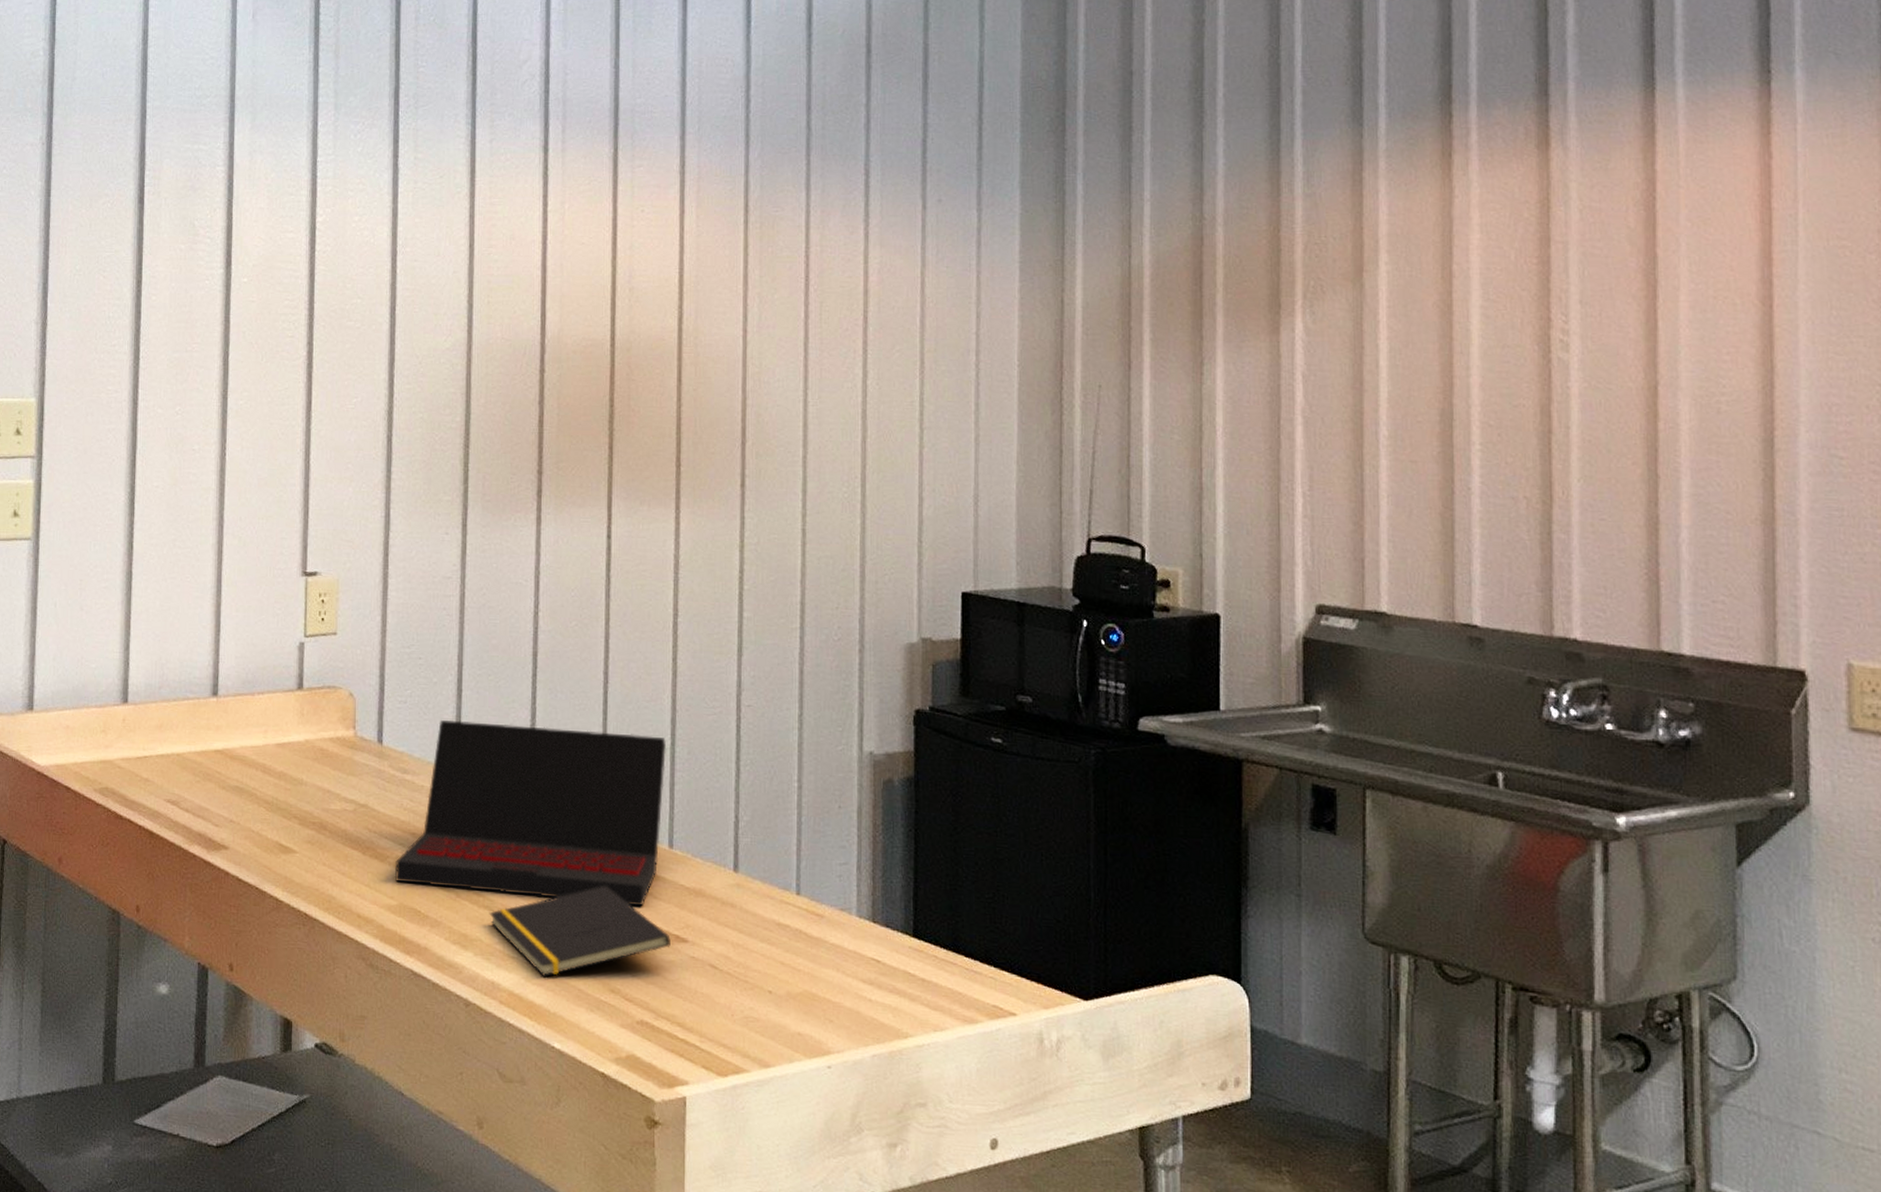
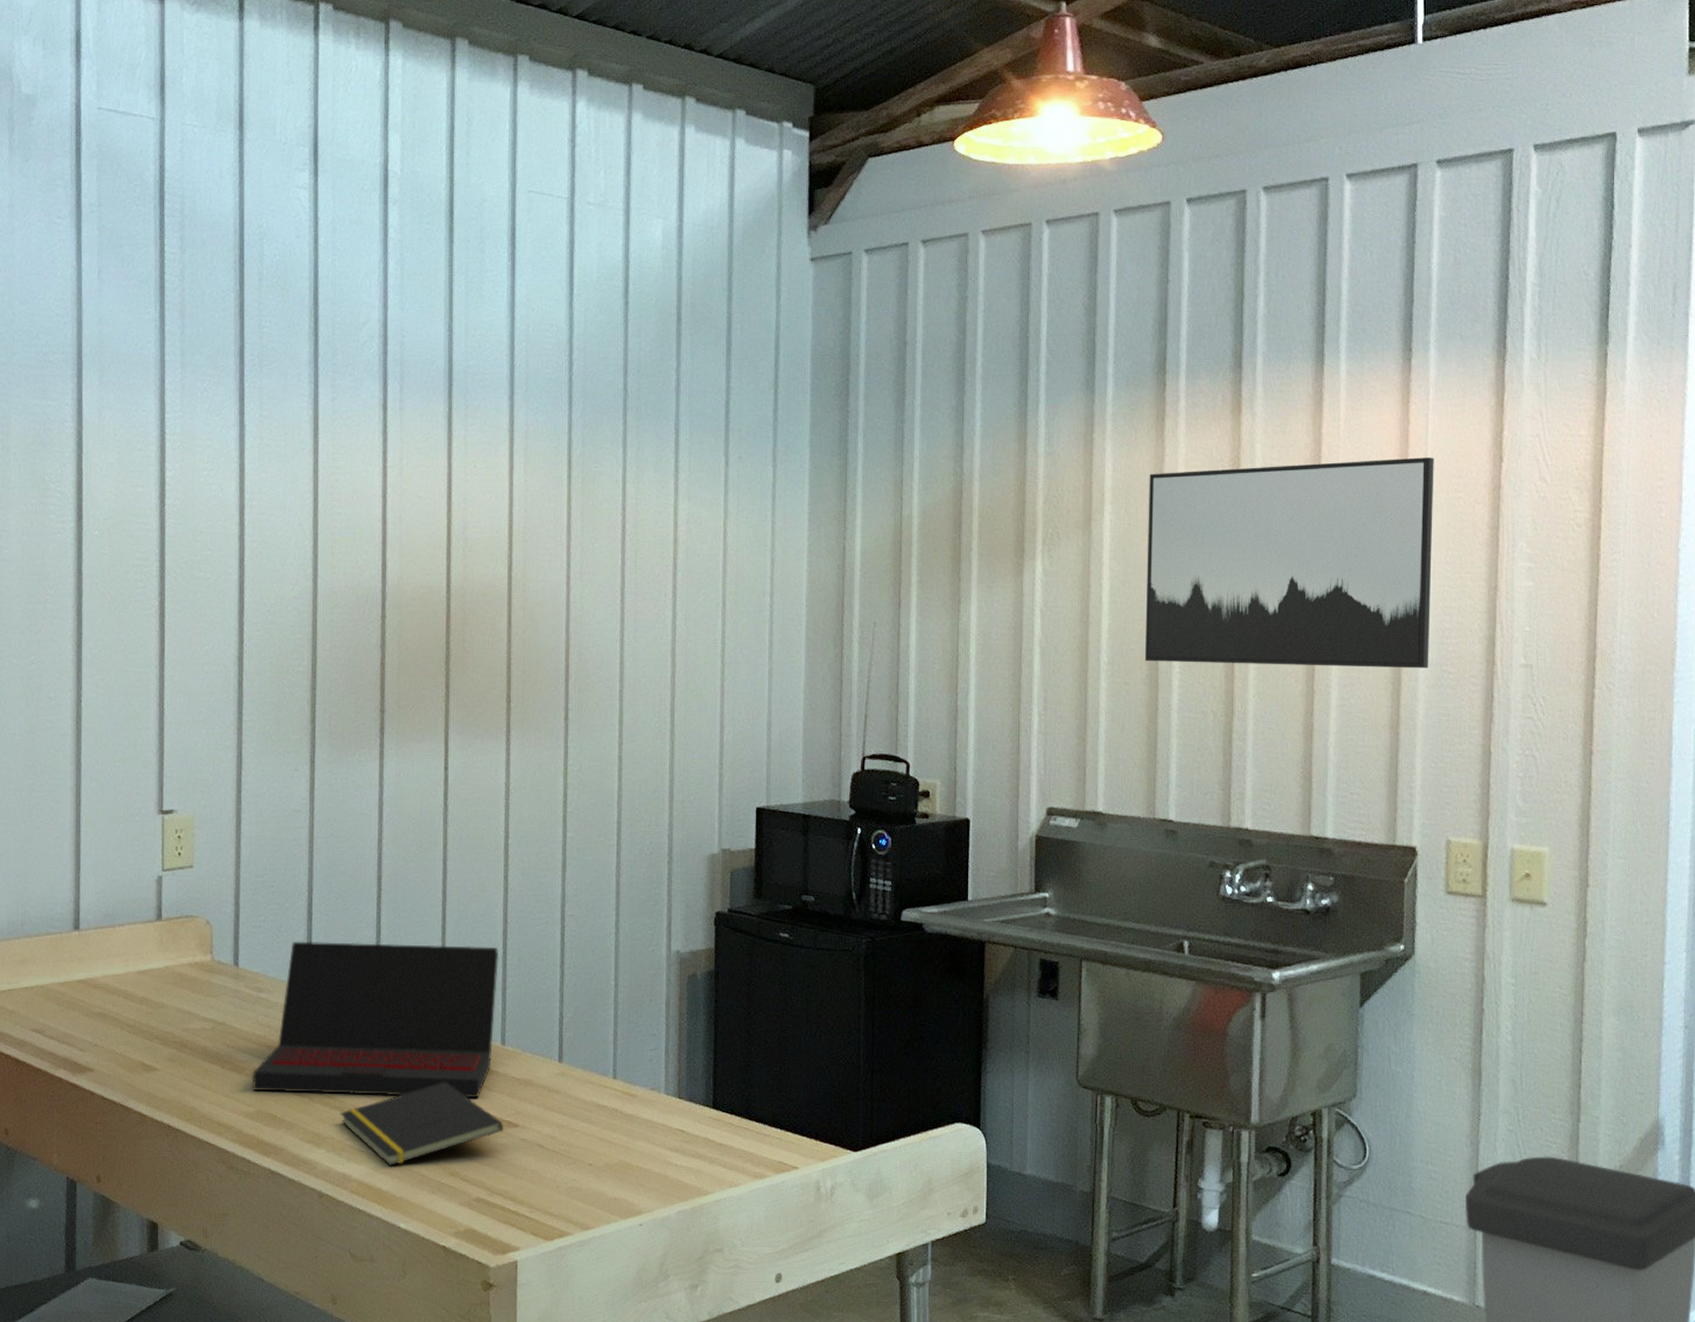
wall art: none [1434,198,1812,452] -> present [1144,457,1434,669]

